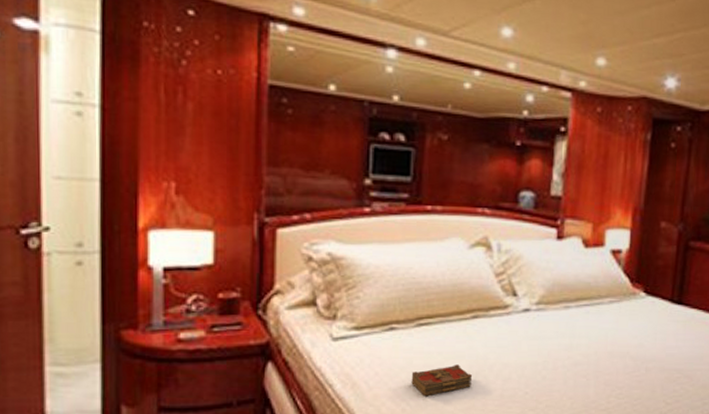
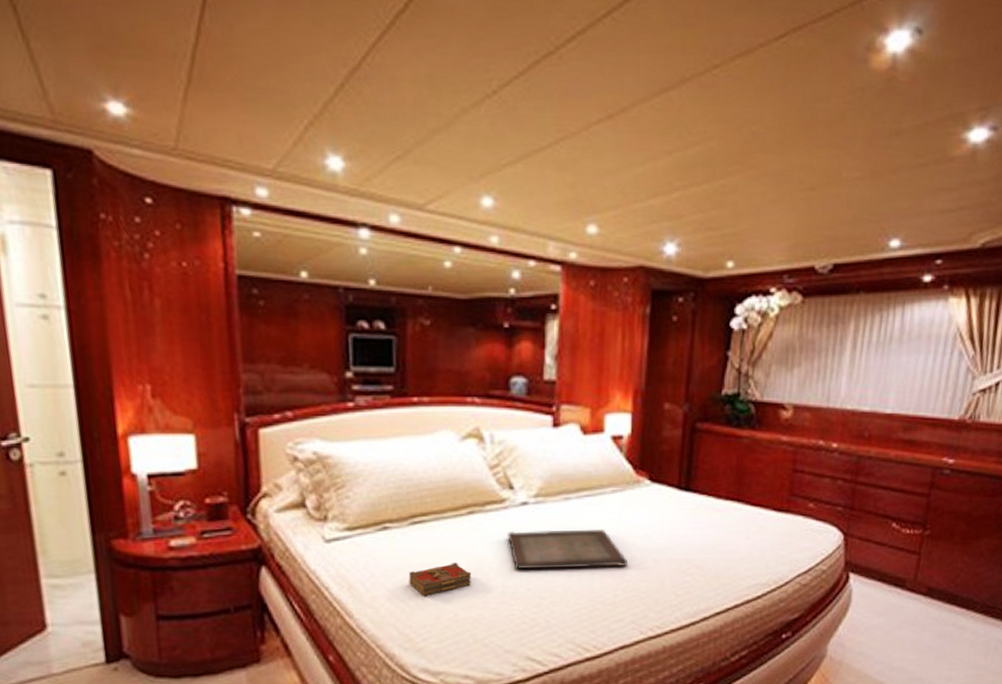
serving tray: none [509,336,622,375] -> present [507,529,629,570]

